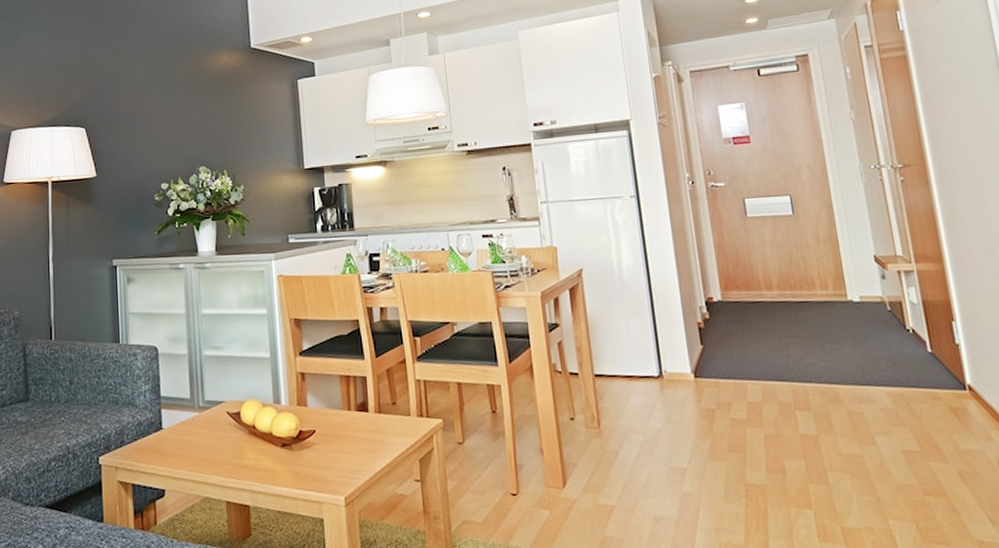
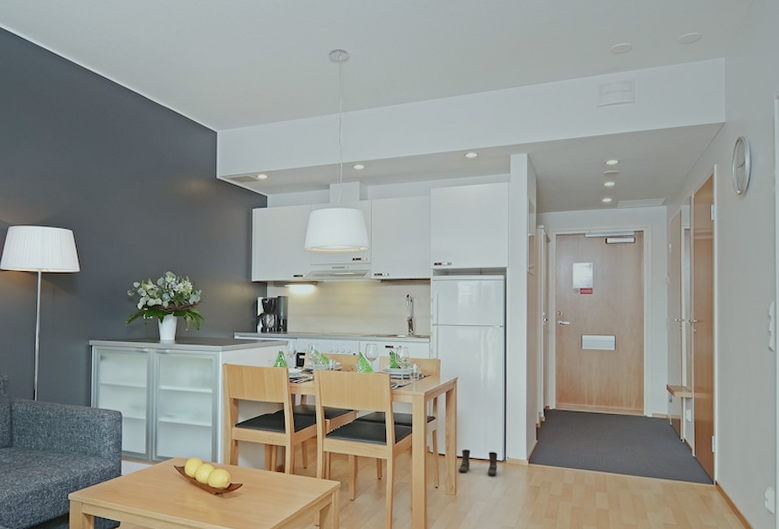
boots: none [599,364,653,398] -> present [459,449,498,476]

